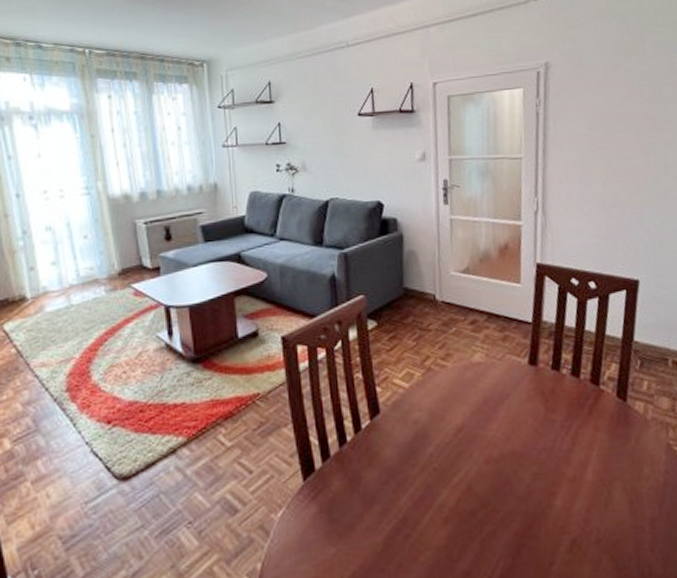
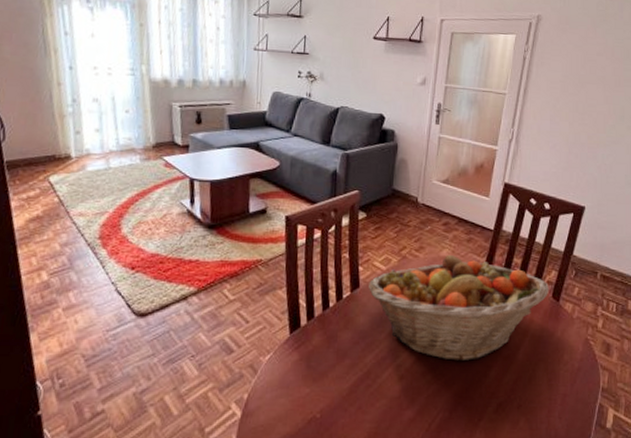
fruit basket: none [391,358,612,492] -> present [369,254,549,361]

